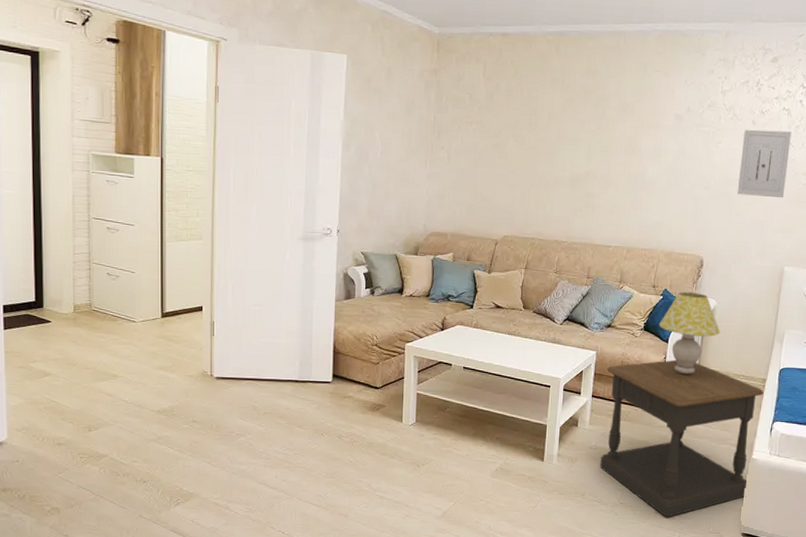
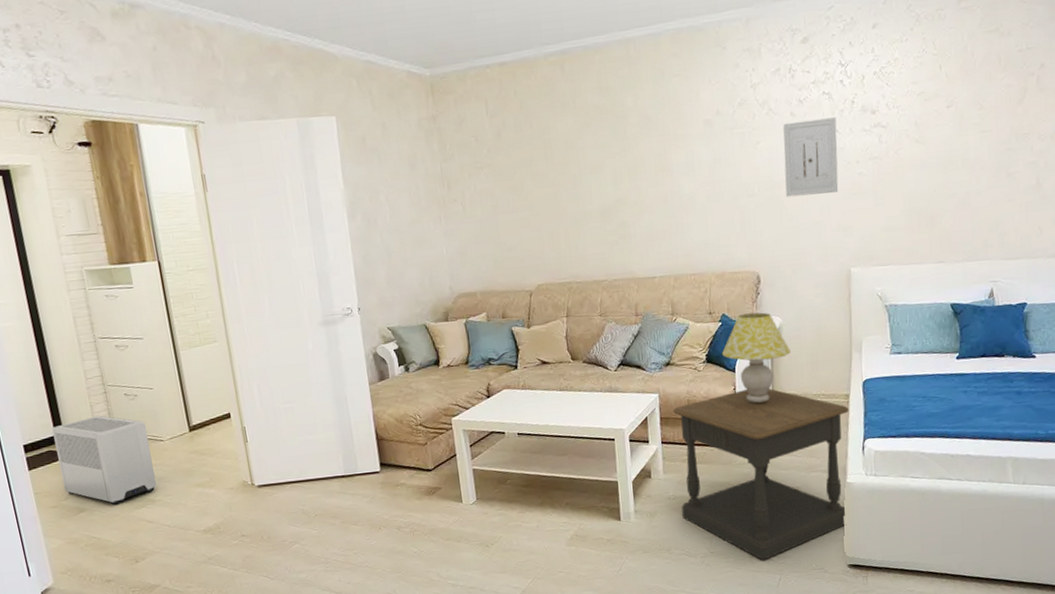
air purifier: none [33,289,122,374] -> present [52,415,157,505]

